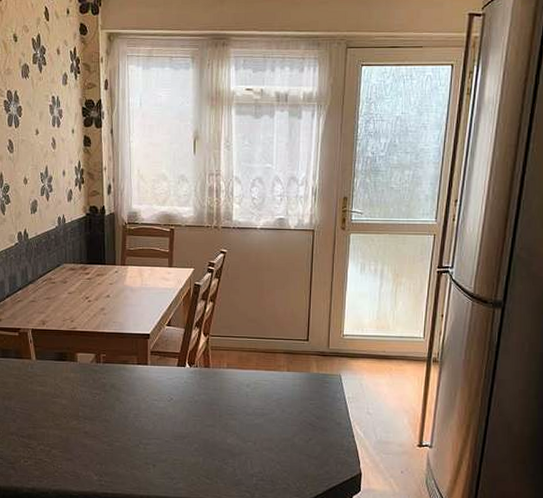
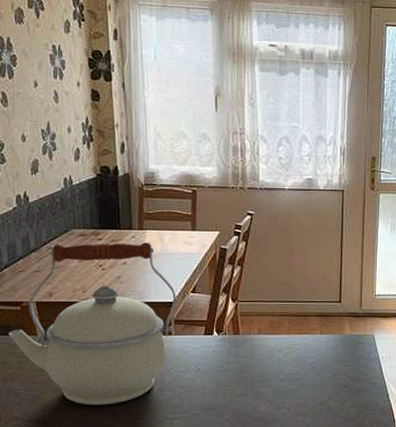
kettle: none [8,277,153,427] -> present [9,242,176,406]

